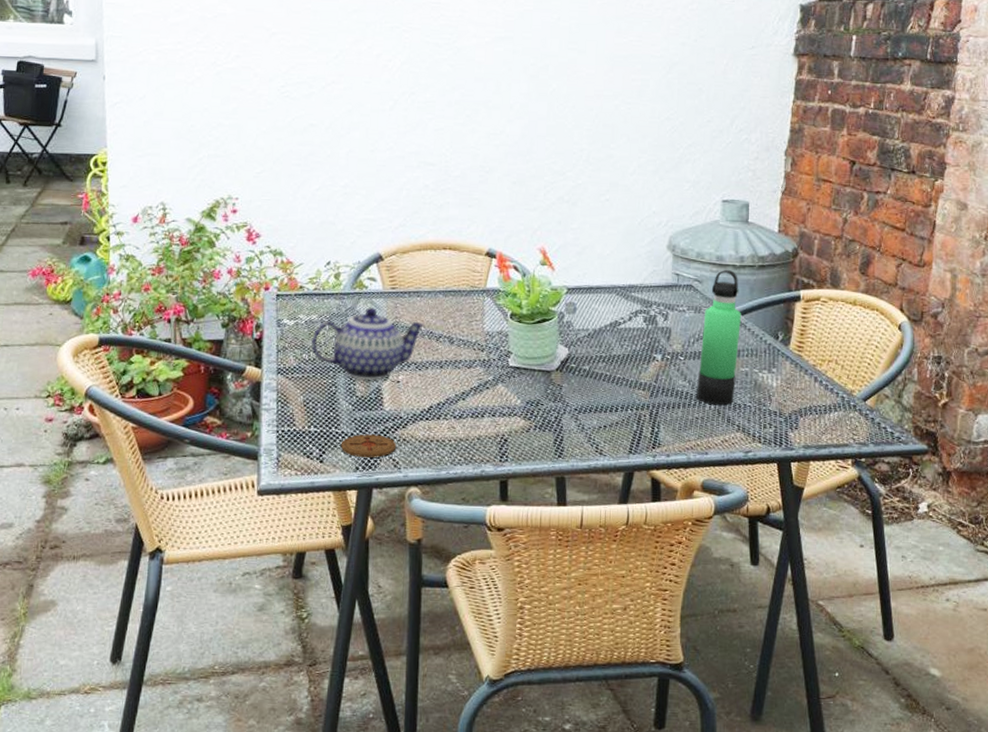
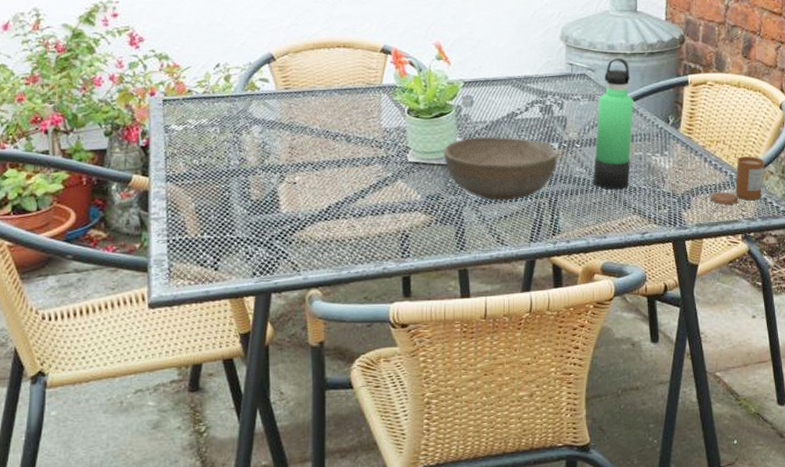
teapot: present [311,307,425,381] -> none [202,109,320,184]
coaster: present [340,434,397,458] -> none [236,238,295,262]
bowl: none [544,344,661,411] -> present [443,136,558,201]
candle: none [820,377,880,428] -> present [710,156,765,205]

